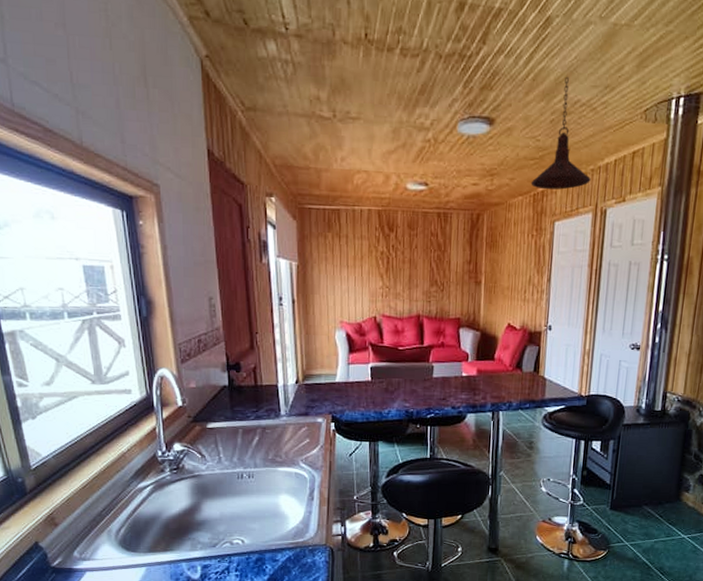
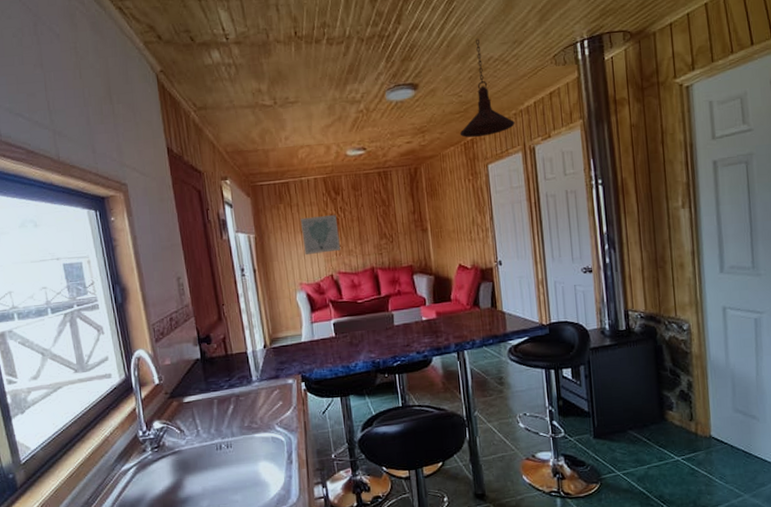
wall art: none [347,251,388,293] -> present [300,214,341,255]

